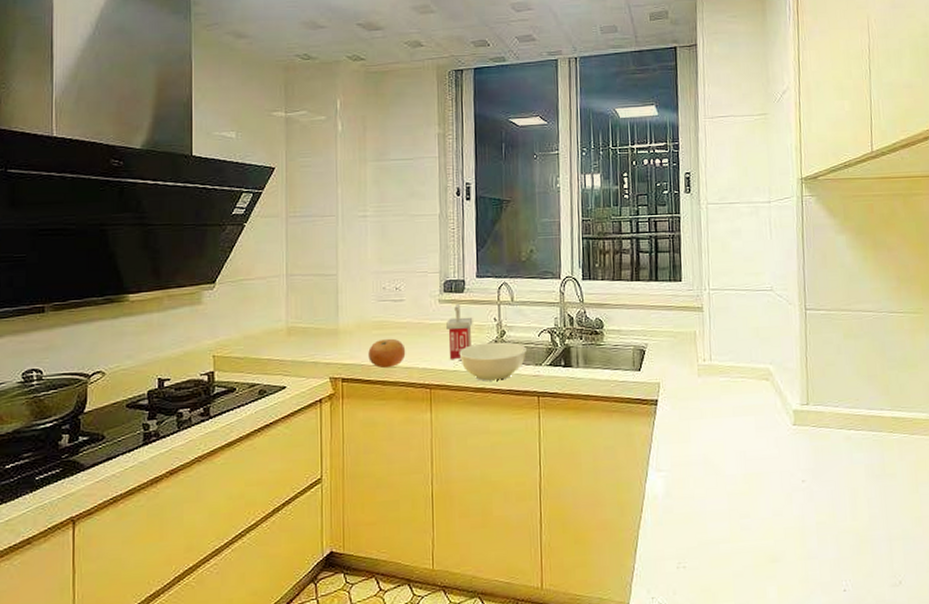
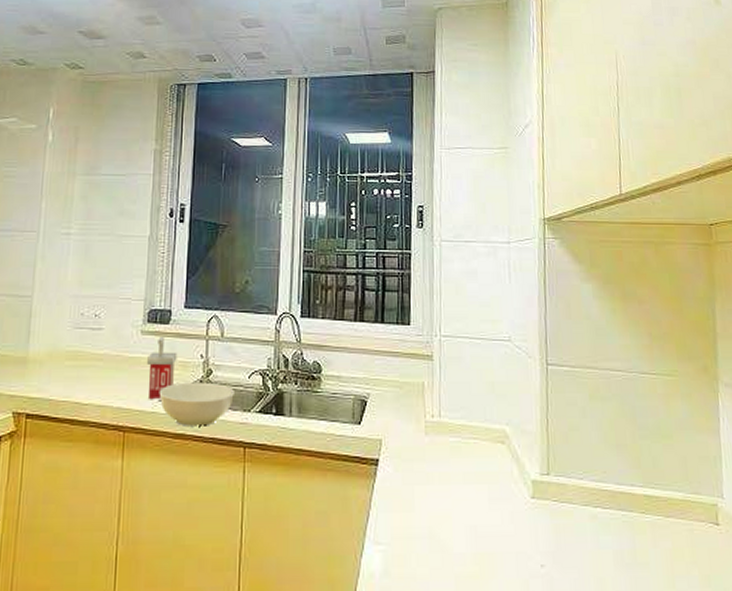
fruit: present [368,338,406,369] -> none [58,371,100,406]

